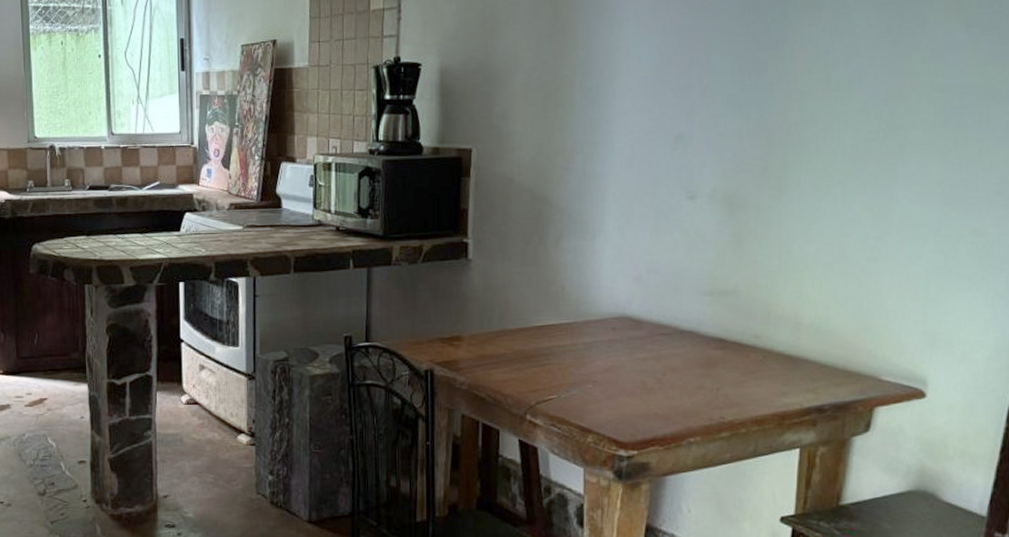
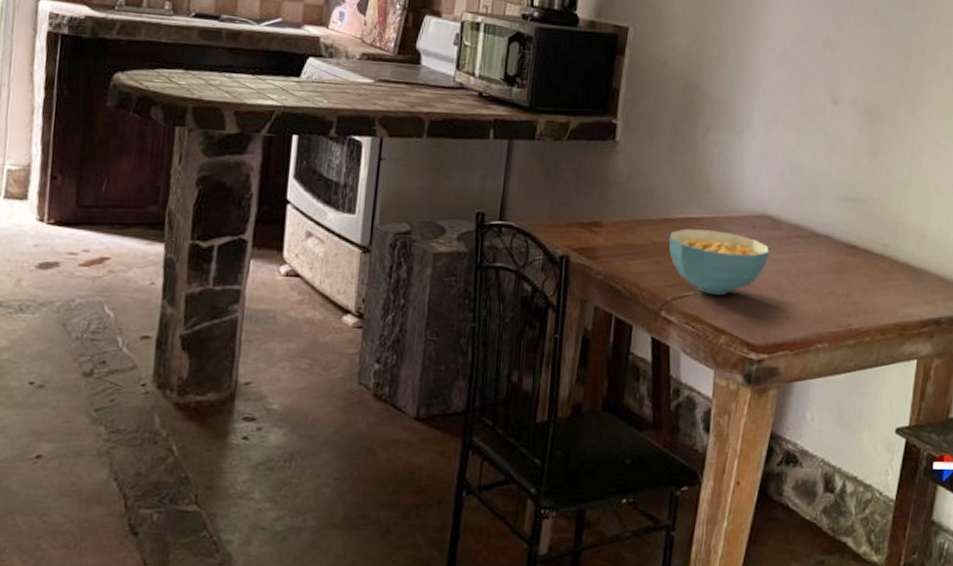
cereal bowl: none [528,335,632,397] -> present [669,228,770,296]

